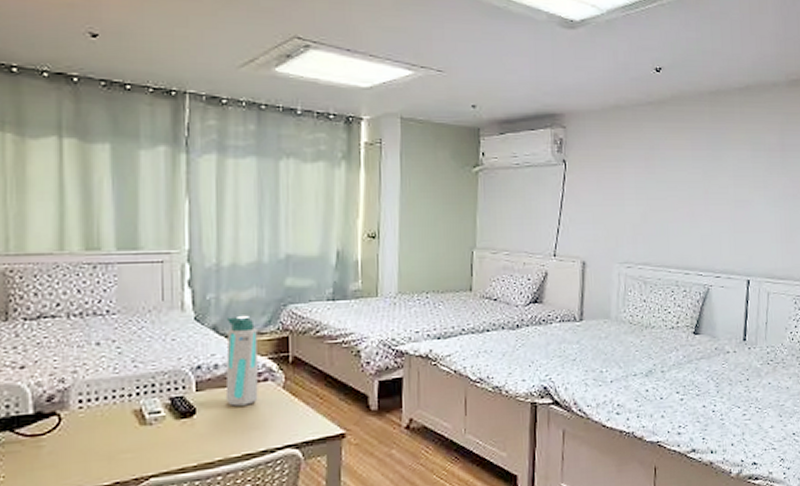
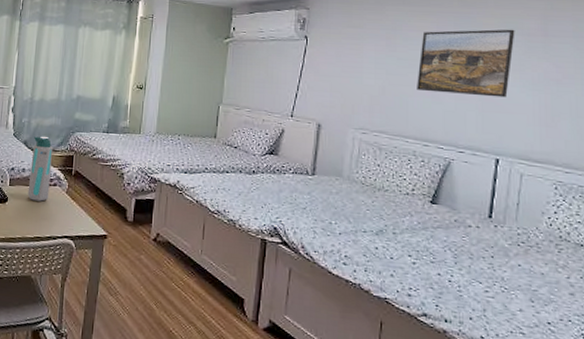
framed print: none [676,144,759,217] -> present [417,29,515,98]

